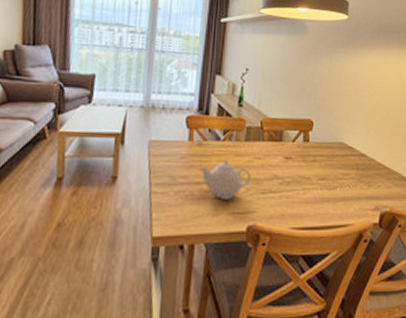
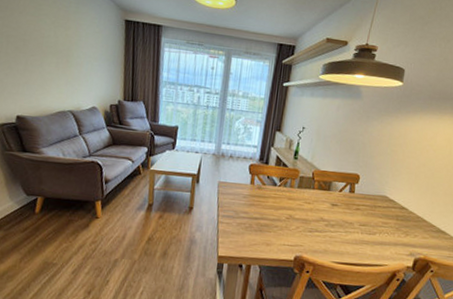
teapot: present [199,158,251,200] -> none [258,201,301,234]

